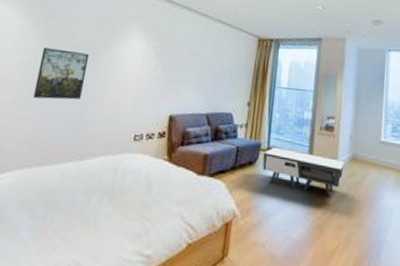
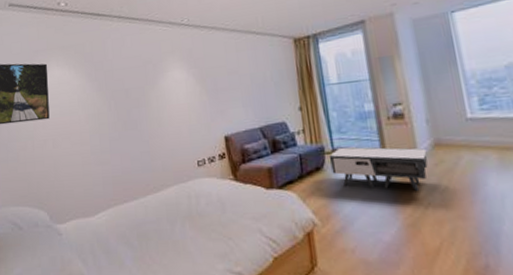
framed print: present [33,47,90,100] -> none [101,95,143,145]

